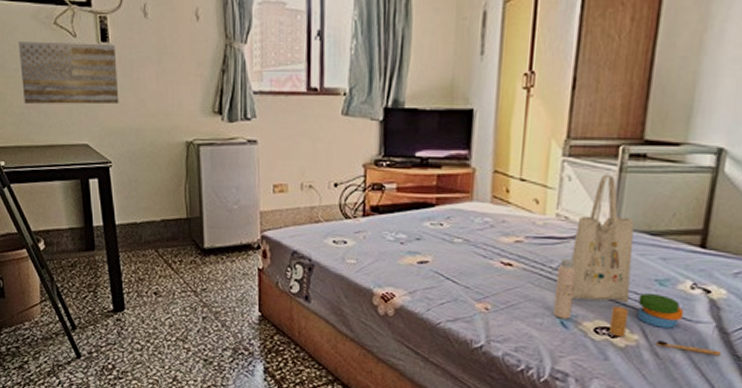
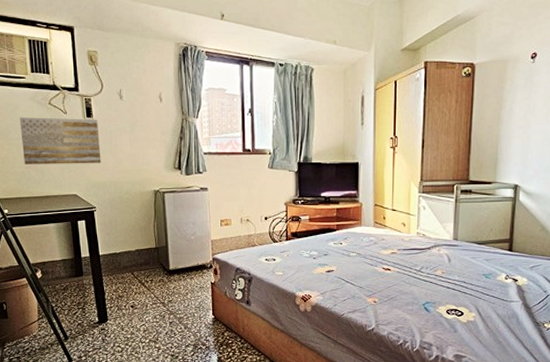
tote bag: present [552,174,721,357] -> none [419,204,527,324]

